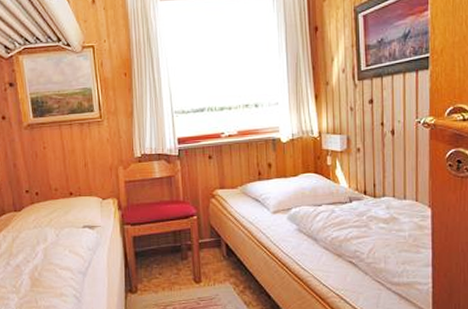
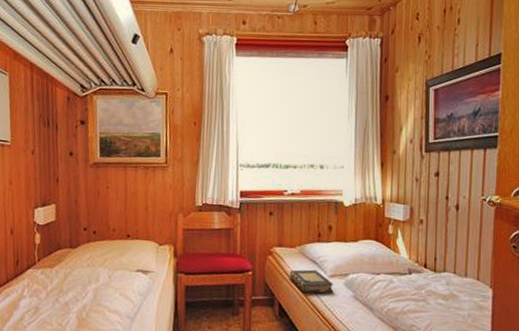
book: none [234,208,278,232] -> present [290,269,334,294]

